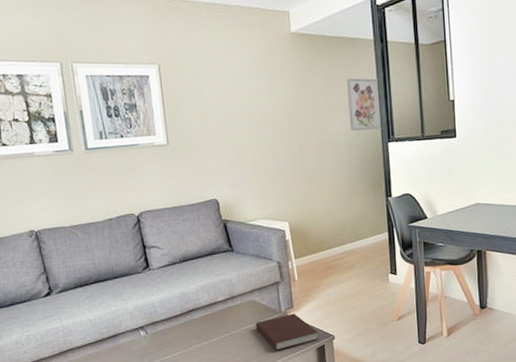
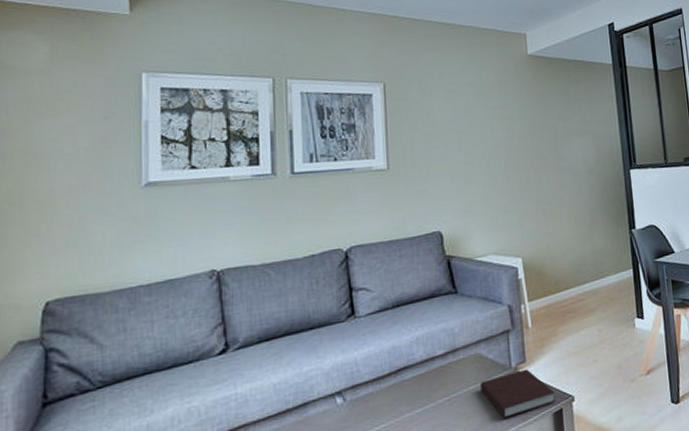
wall art: present [346,78,382,131] -> none [585,101,624,157]

